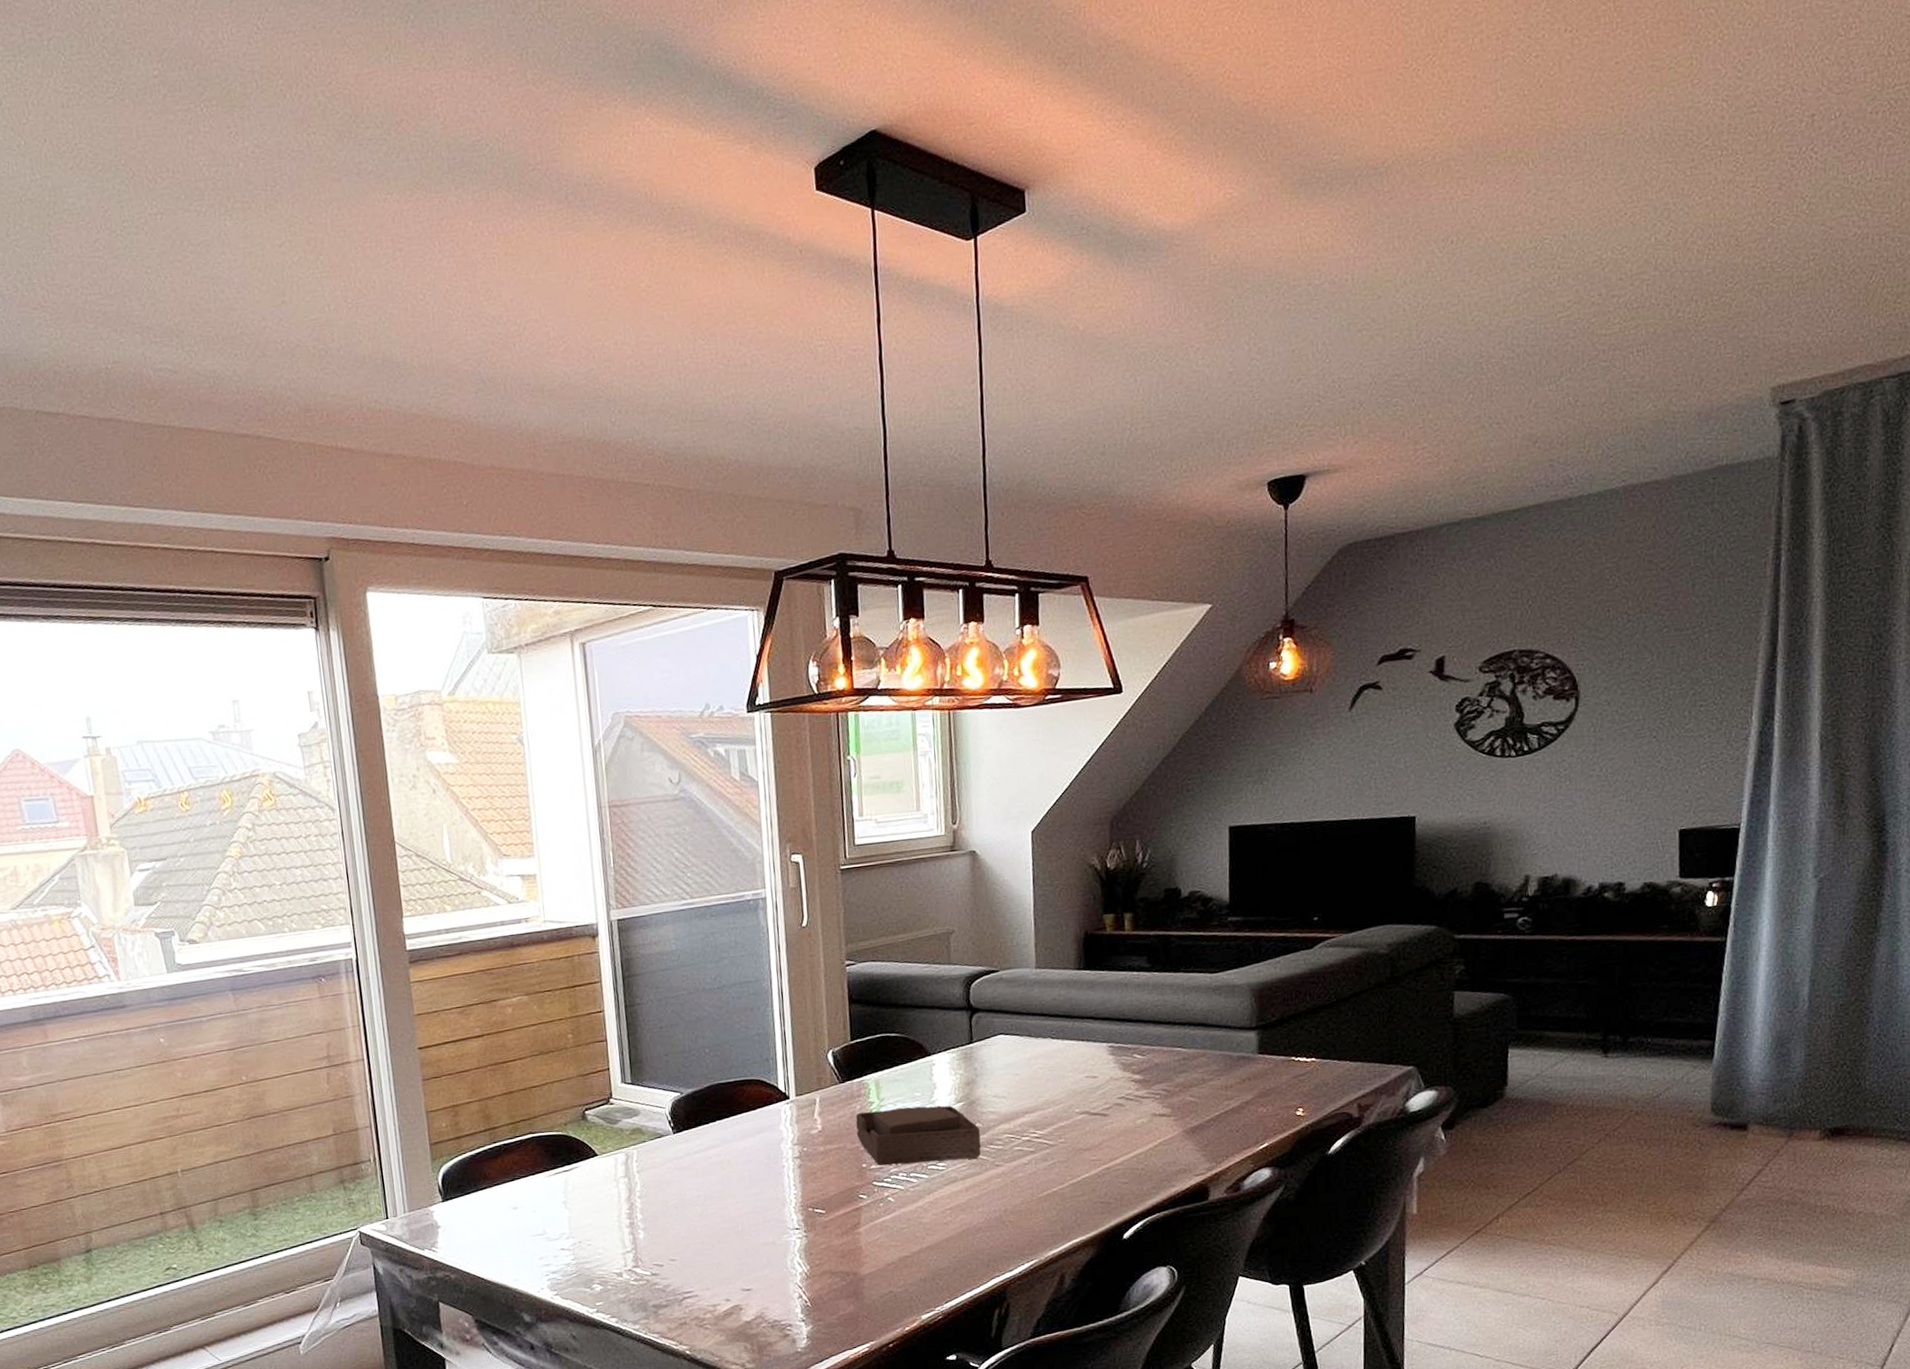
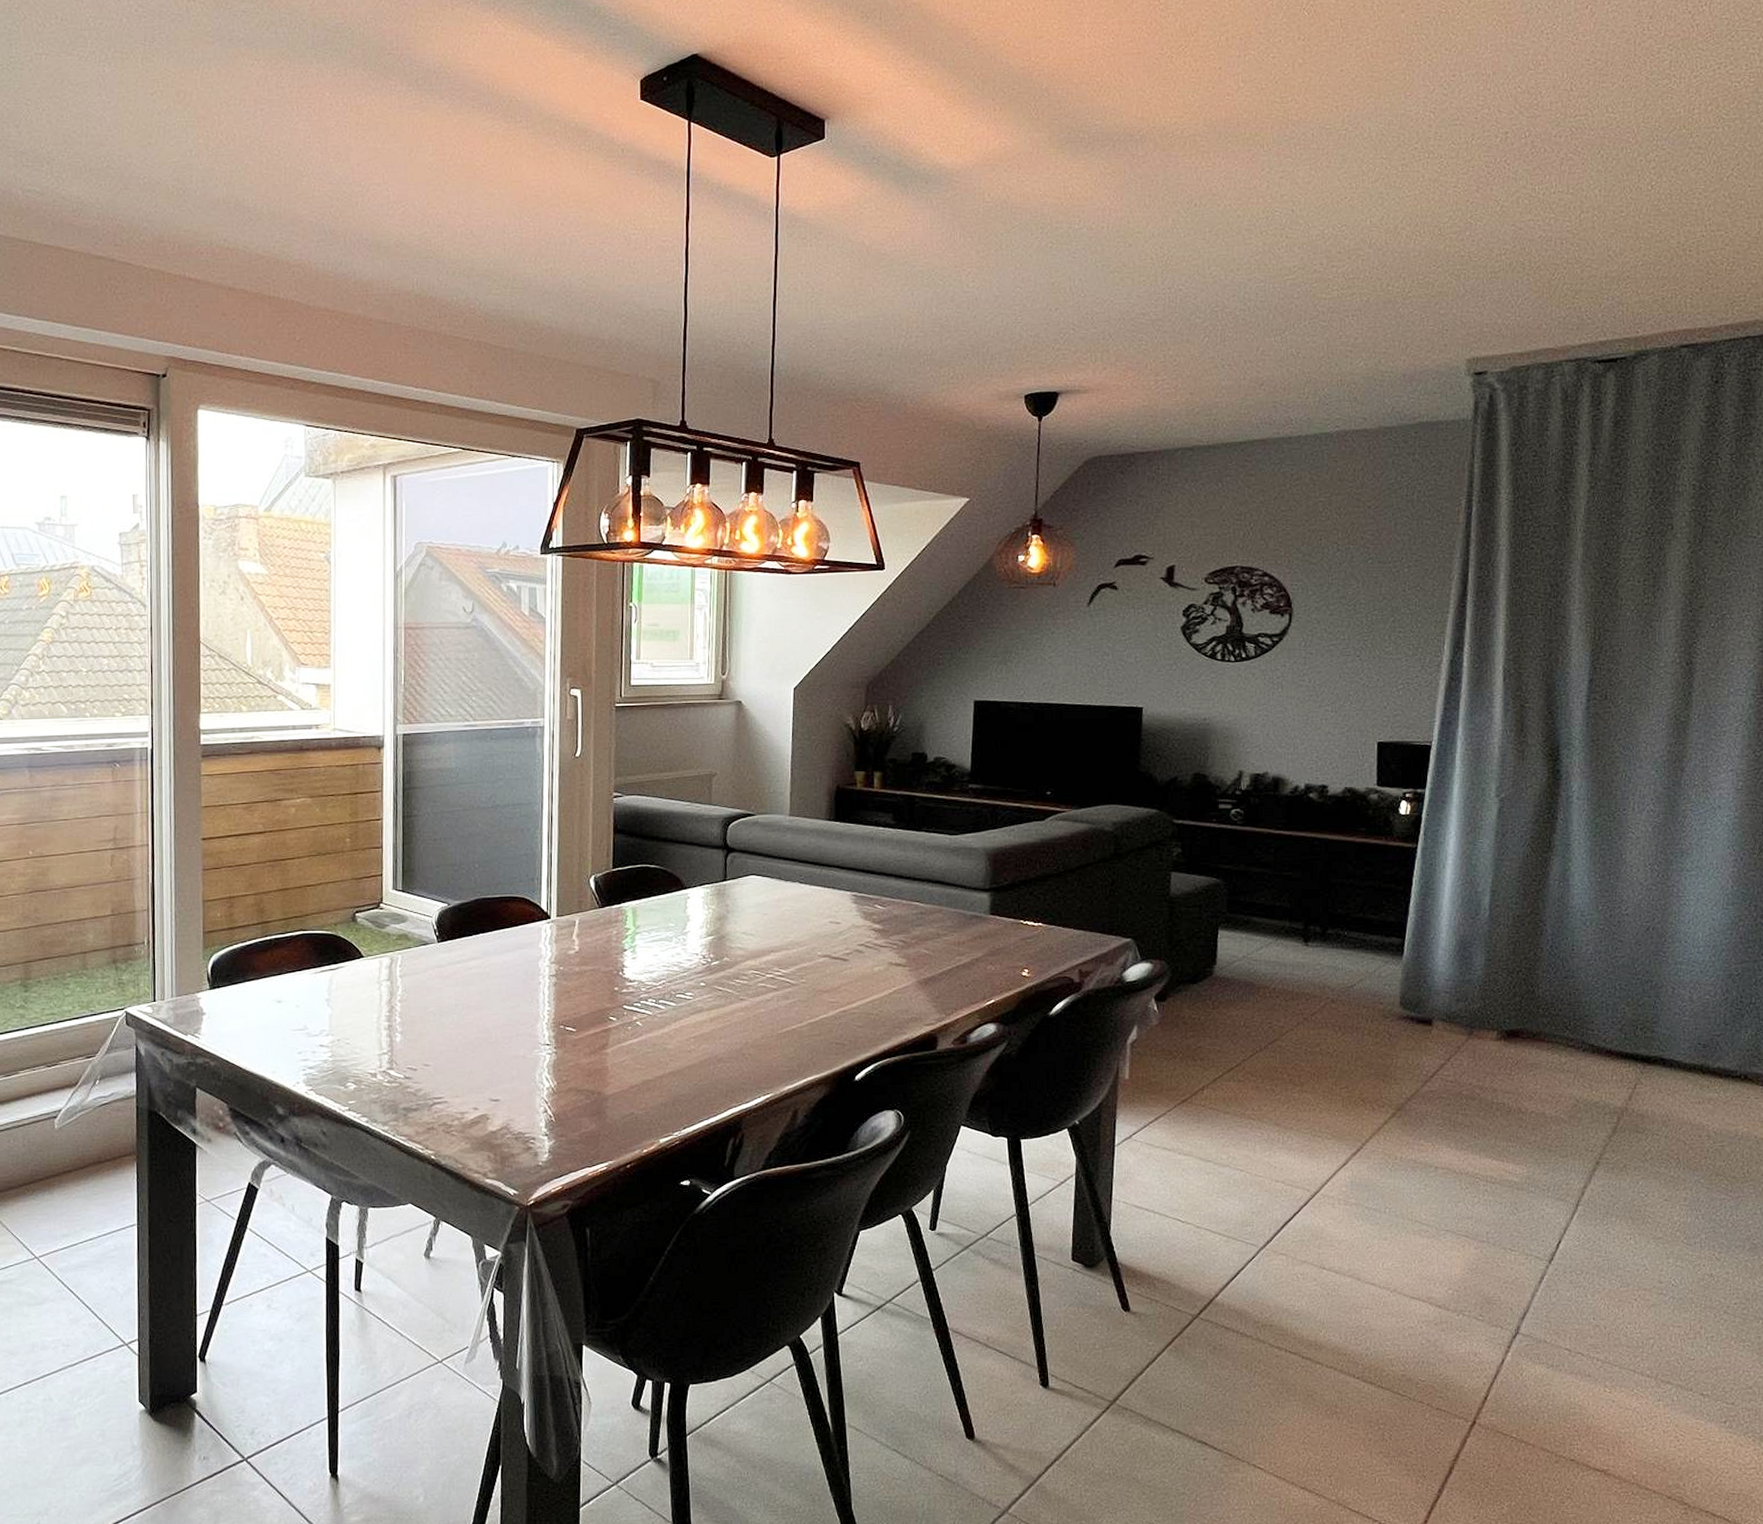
napkin holder: present [856,1105,981,1166] -> none [611,936,728,992]

